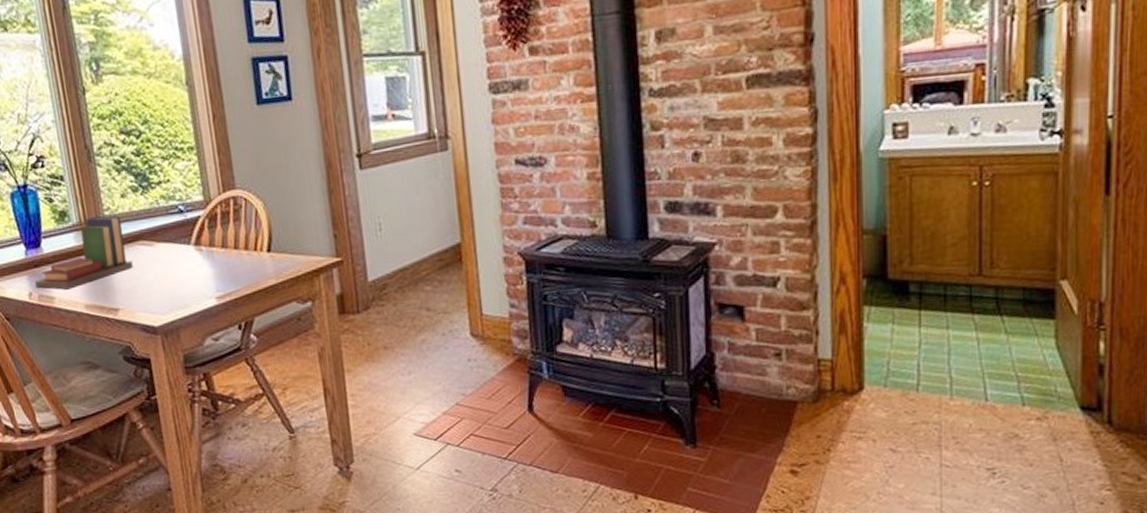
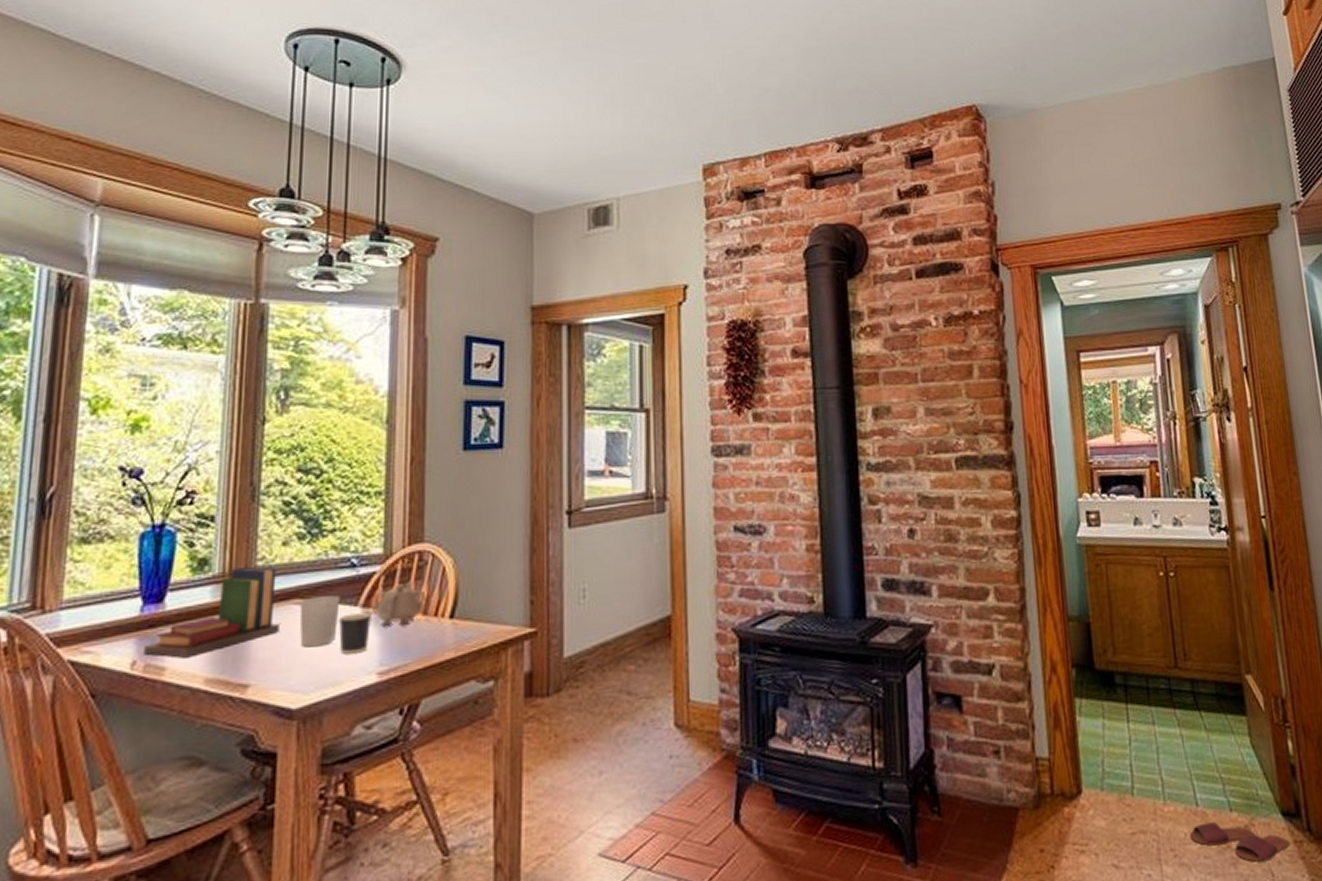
candle holder: none [144,237,178,279] -> present [299,596,340,648]
mug: none [178,250,205,283] -> present [339,613,371,654]
teapot: none [202,221,247,260] -> present [371,580,426,626]
slippers: none [974,415,1085,449] -> present [1189,822,1290,862]

